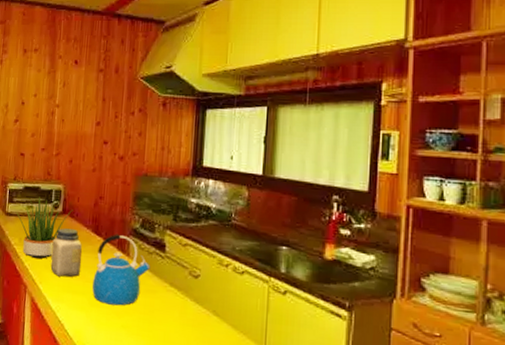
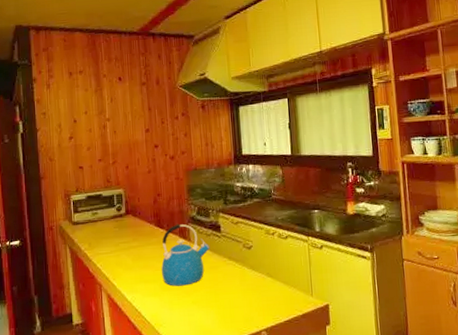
potted plant: present [15,197,73,259] -> none [81,203,135,259]
jar: present [50,228,83,277] -> none [120,226,149,271]

